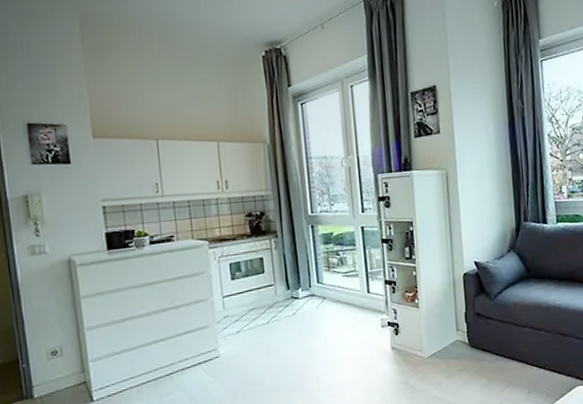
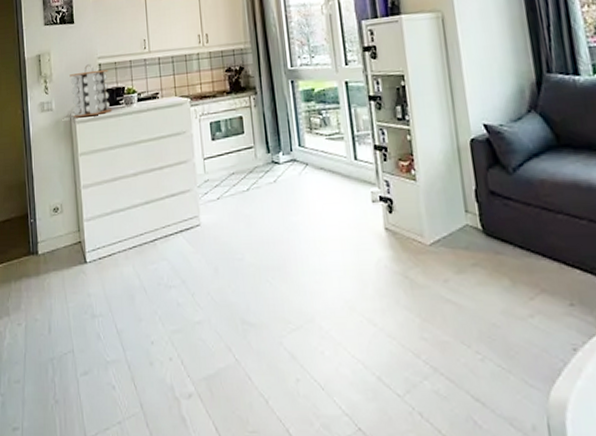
spice rack: none [66,206,121,261] -> present [69,64,113,118]

